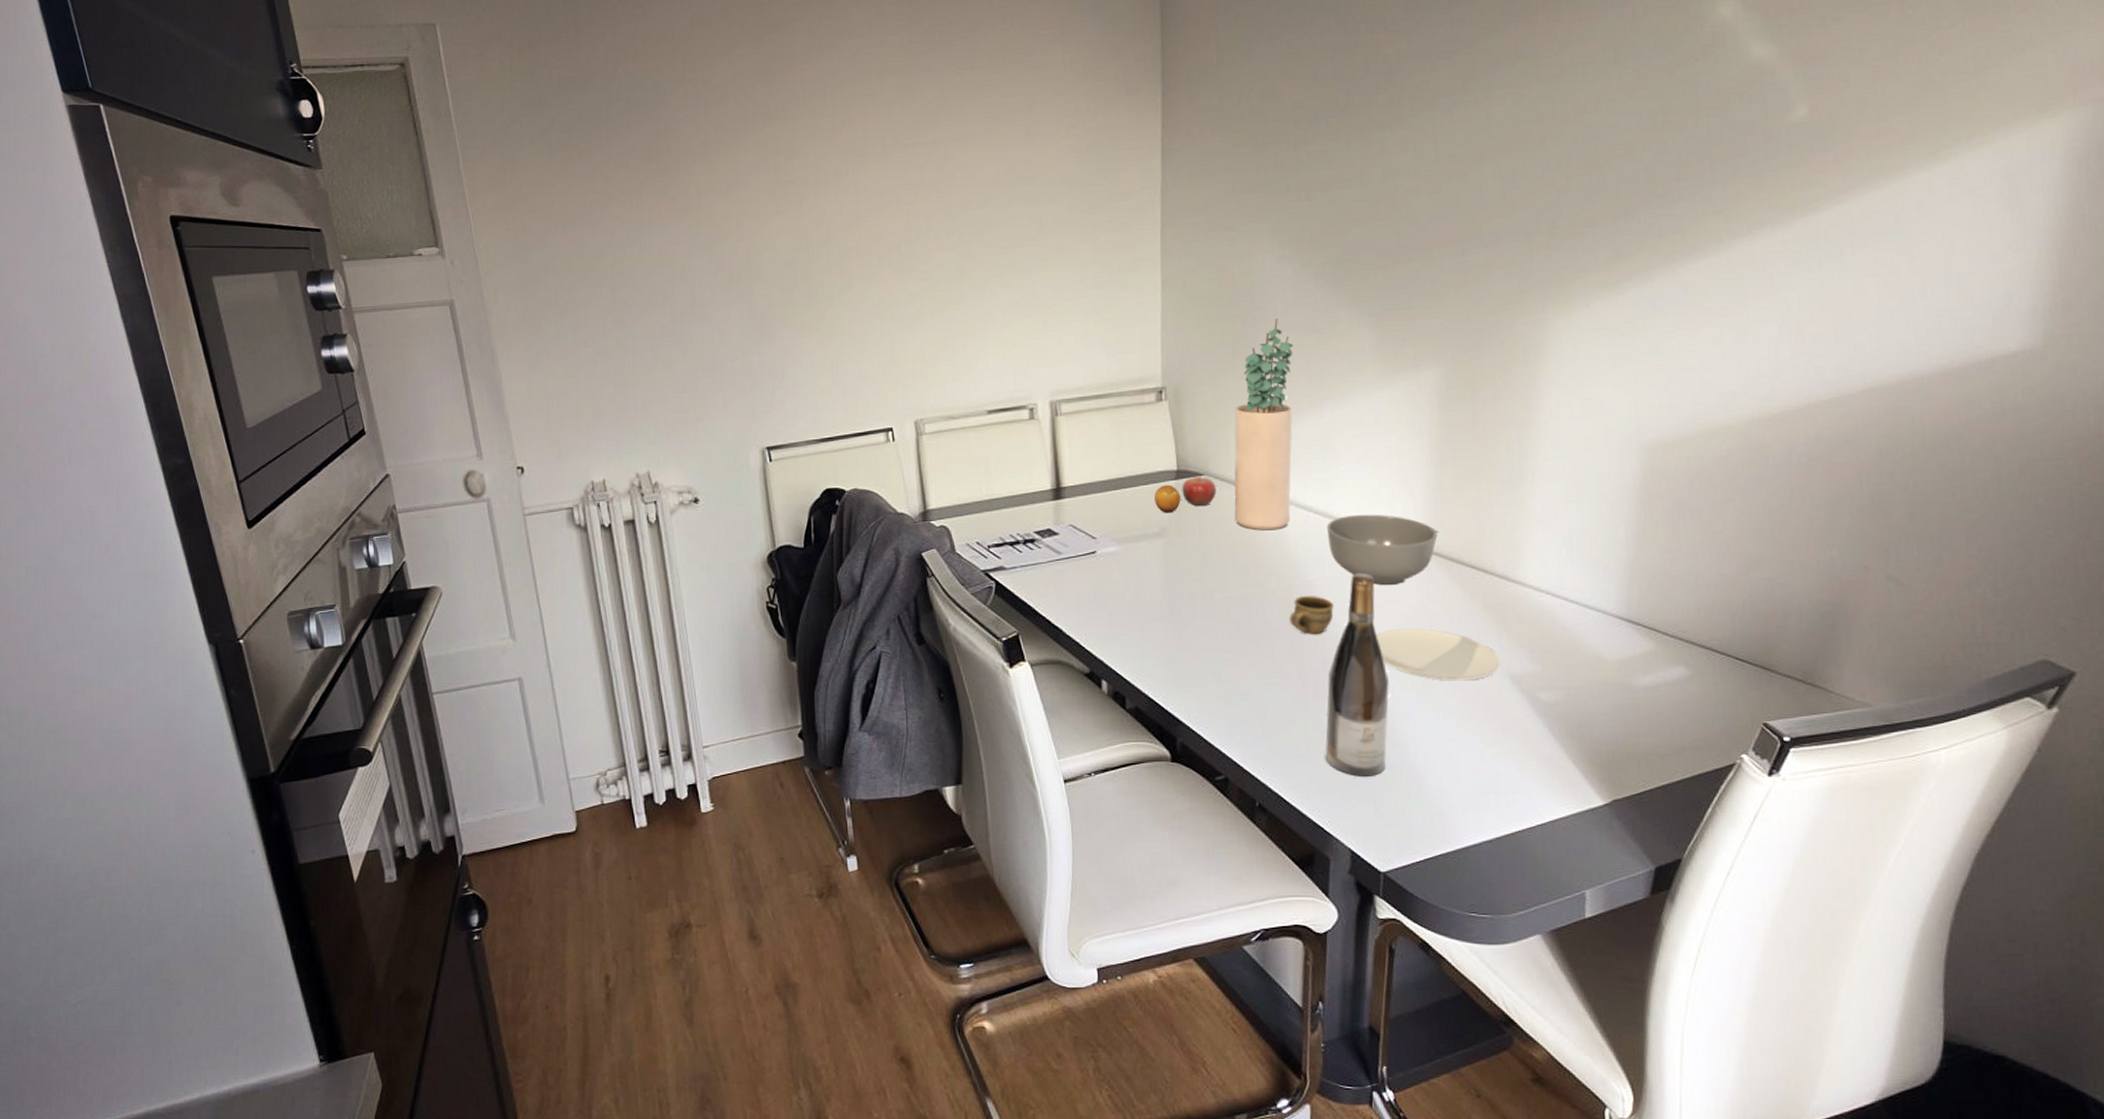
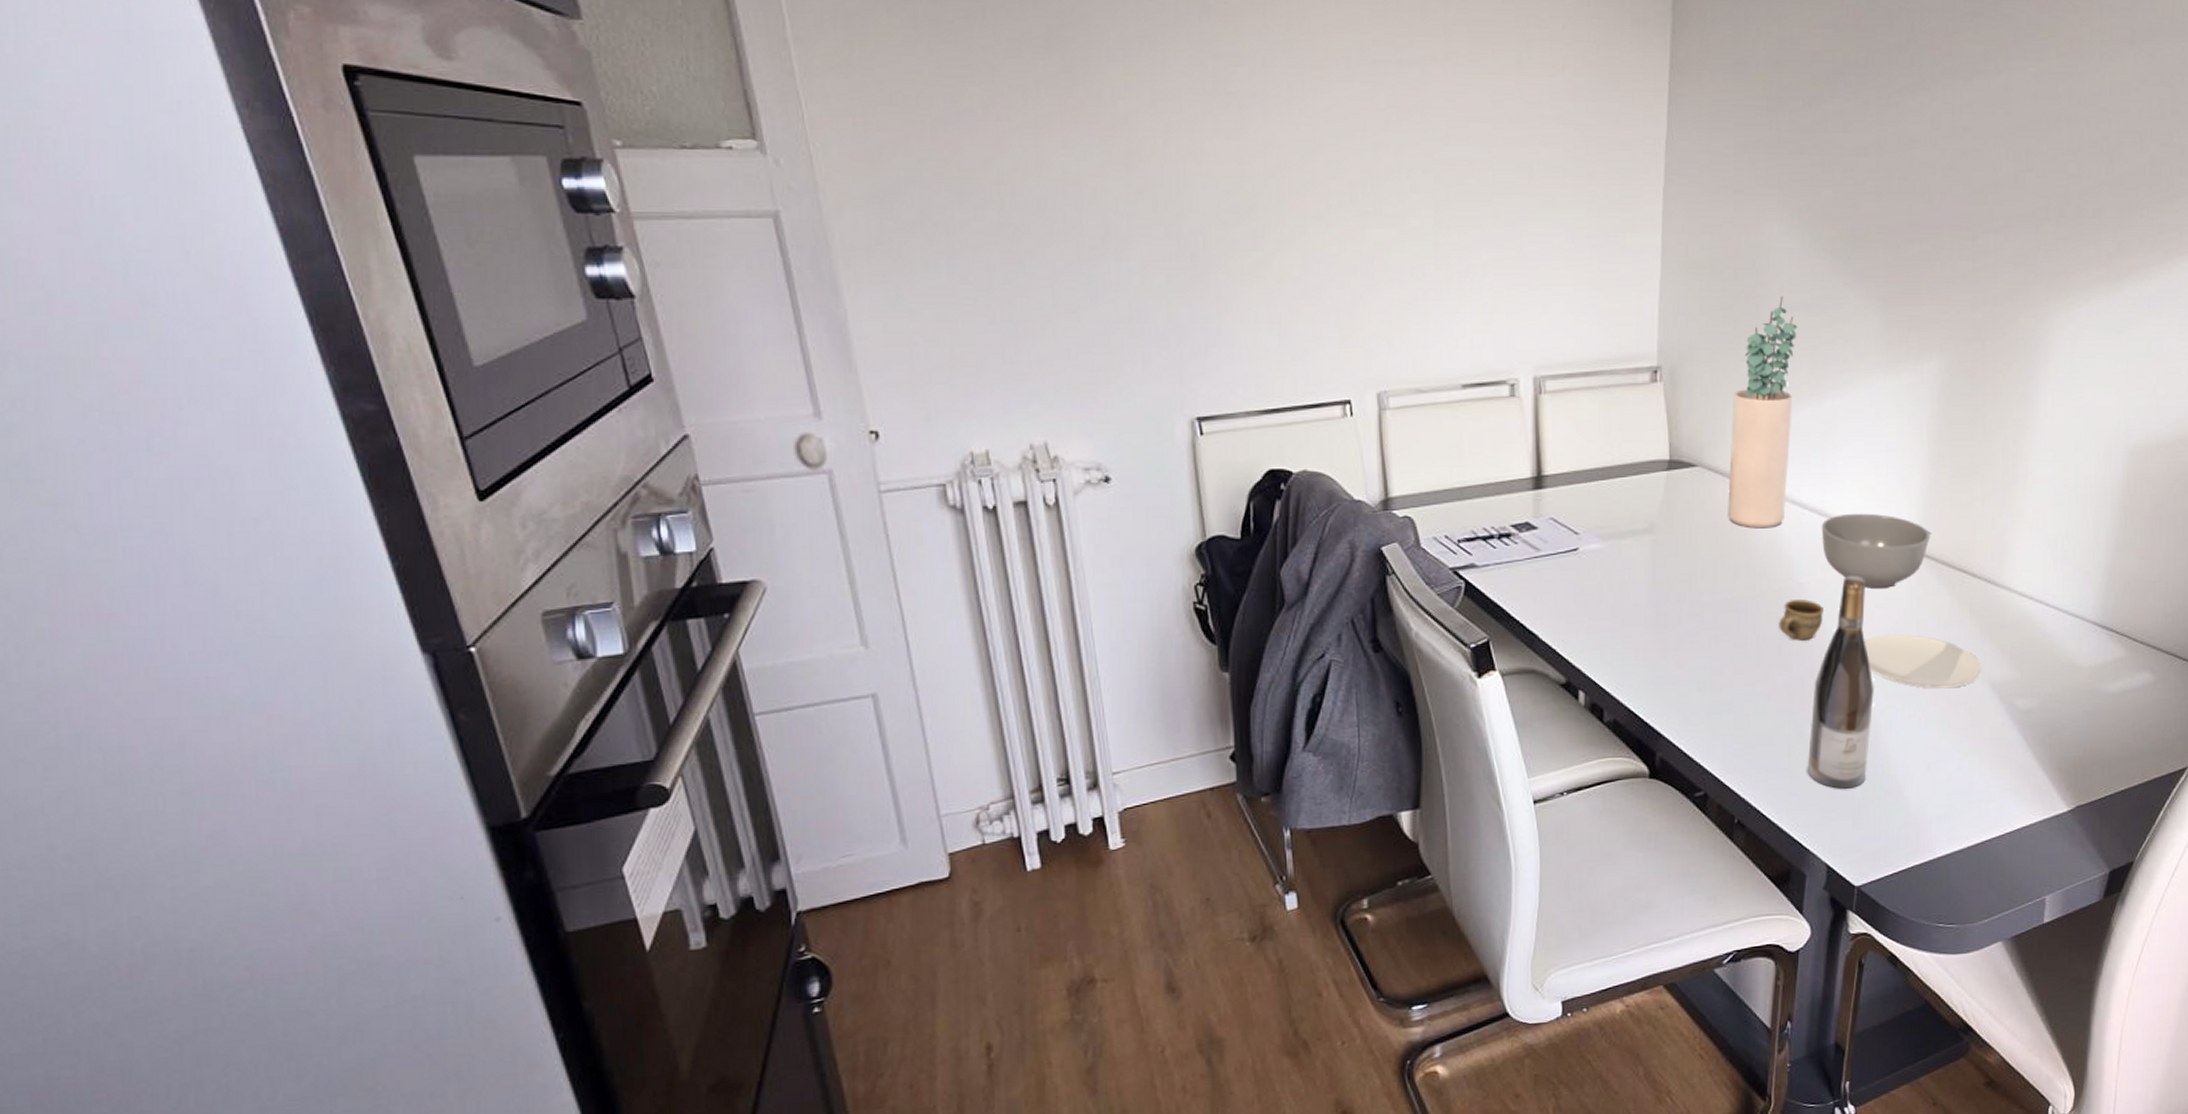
fruit: present [1154,485,1181,513] -> none [1644,476,1672,507]
fruit: present [1182,474,1216,506] -> none [1674,465,1710,500]

